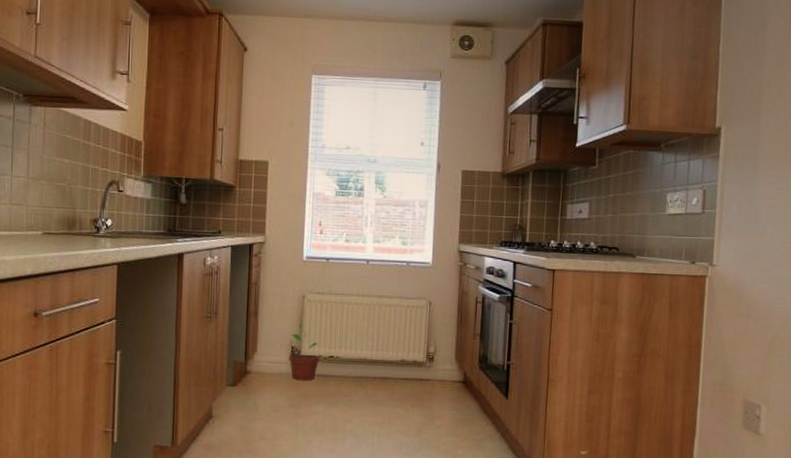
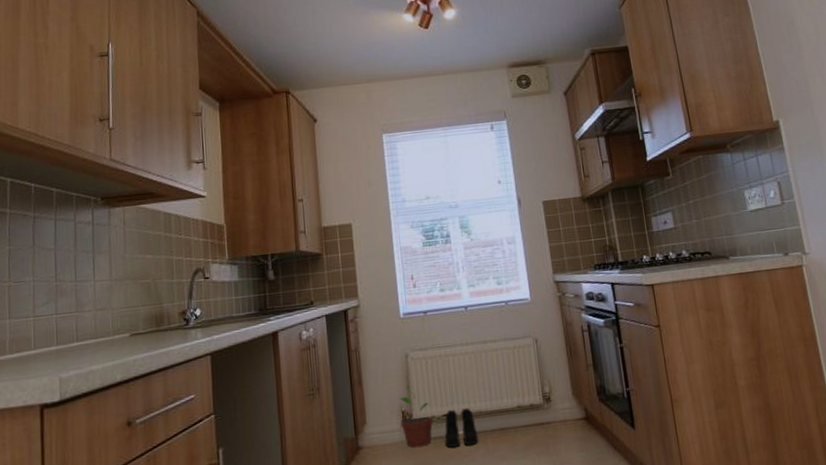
boots: none [327,353,360,387] -> present [444,408,479,448]

